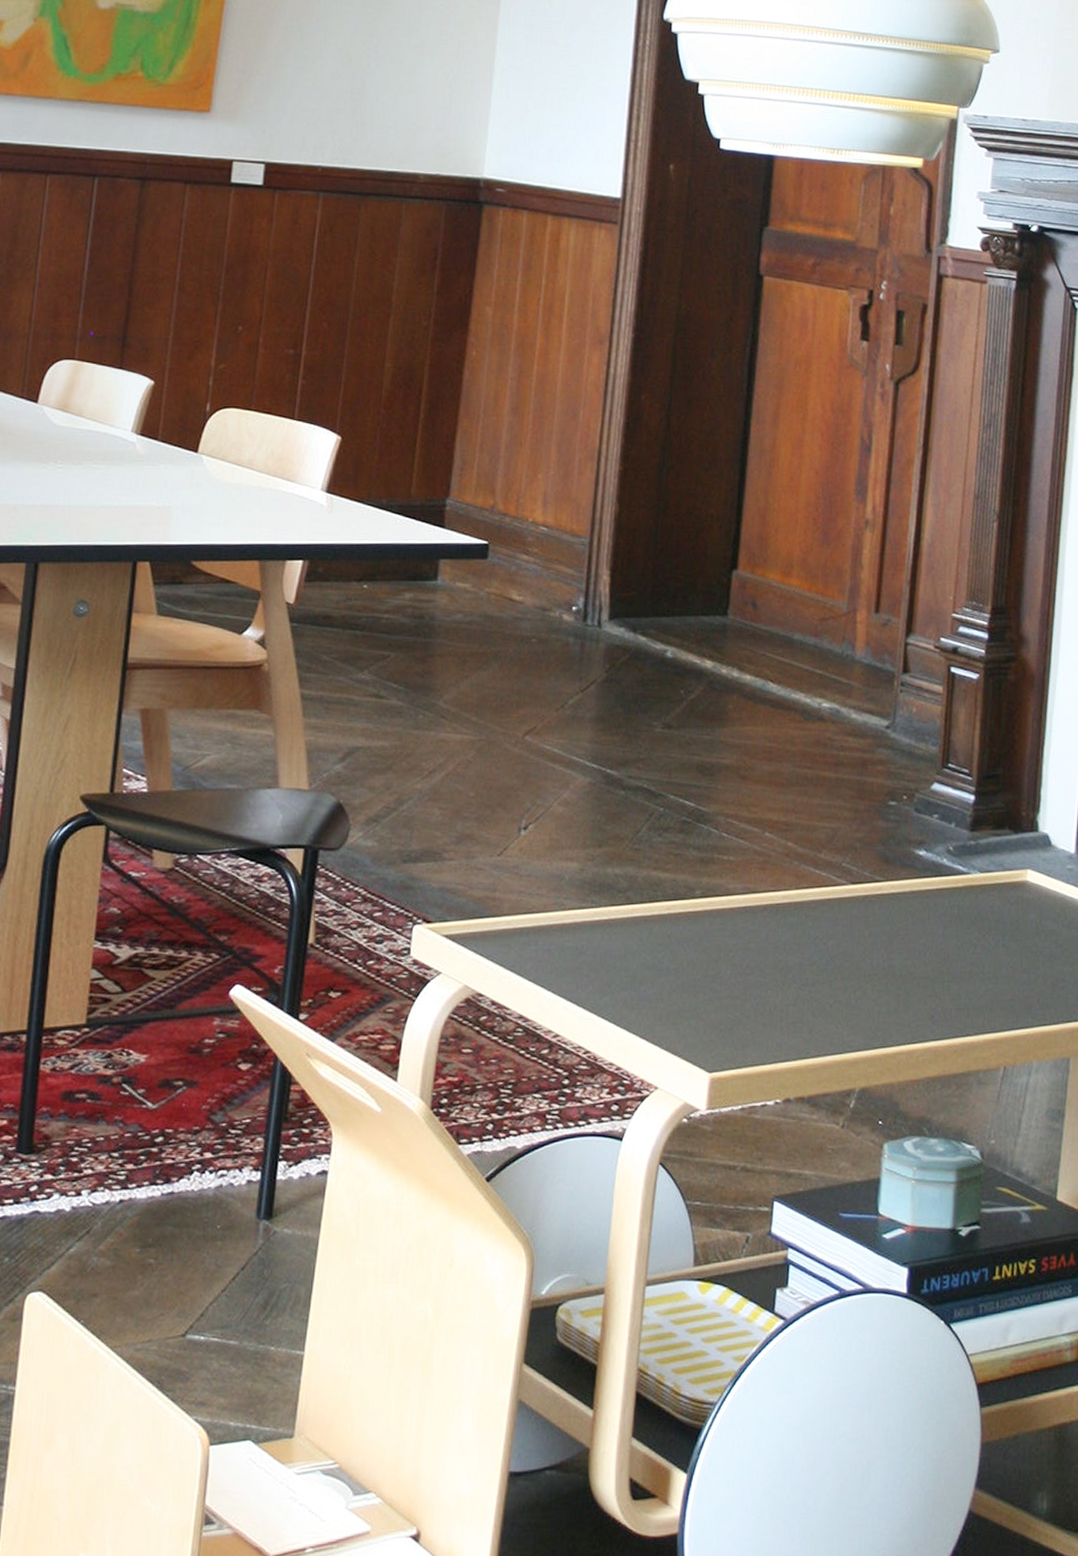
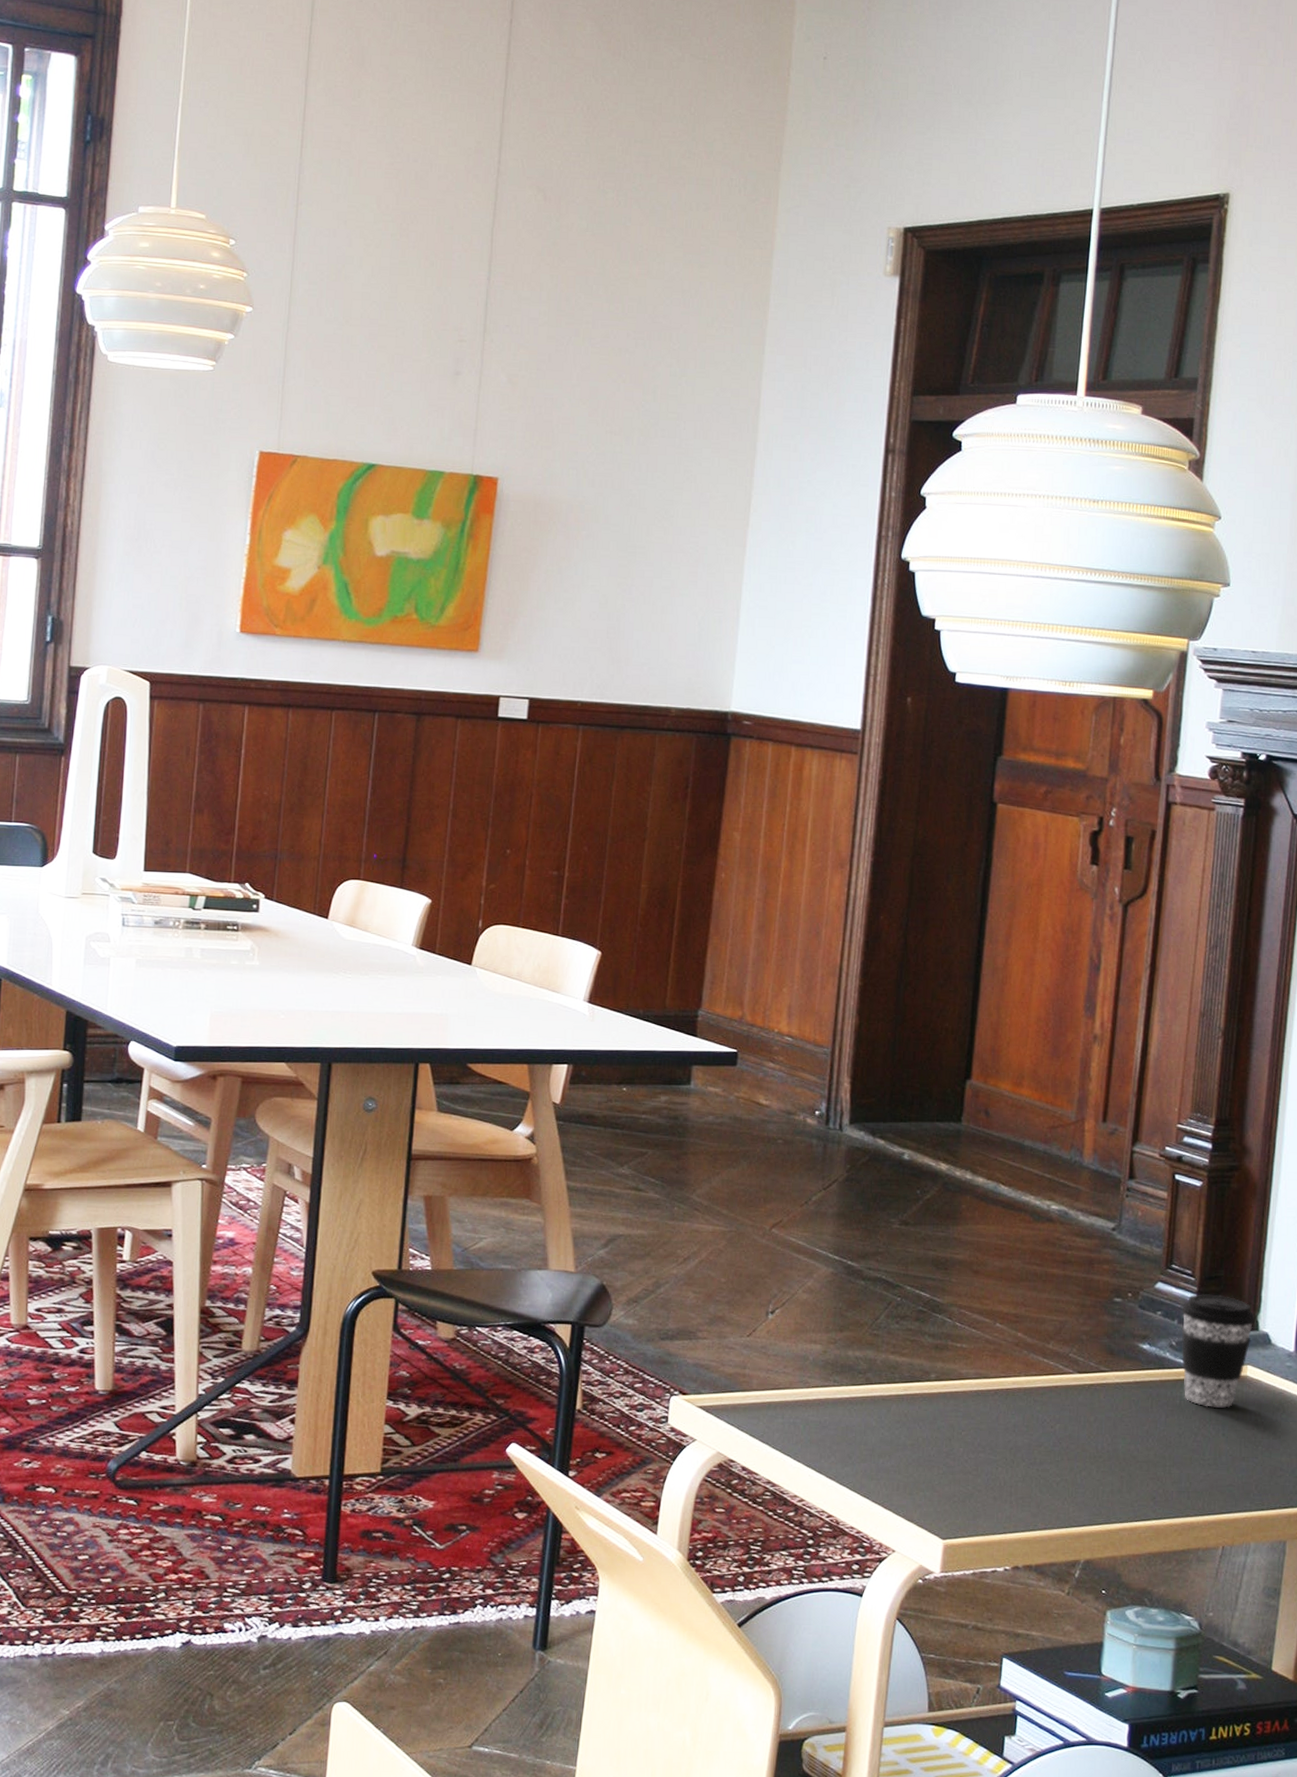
coffee cup: none [958,794,1035,916] -> present [1181,1294,1255,1408]

